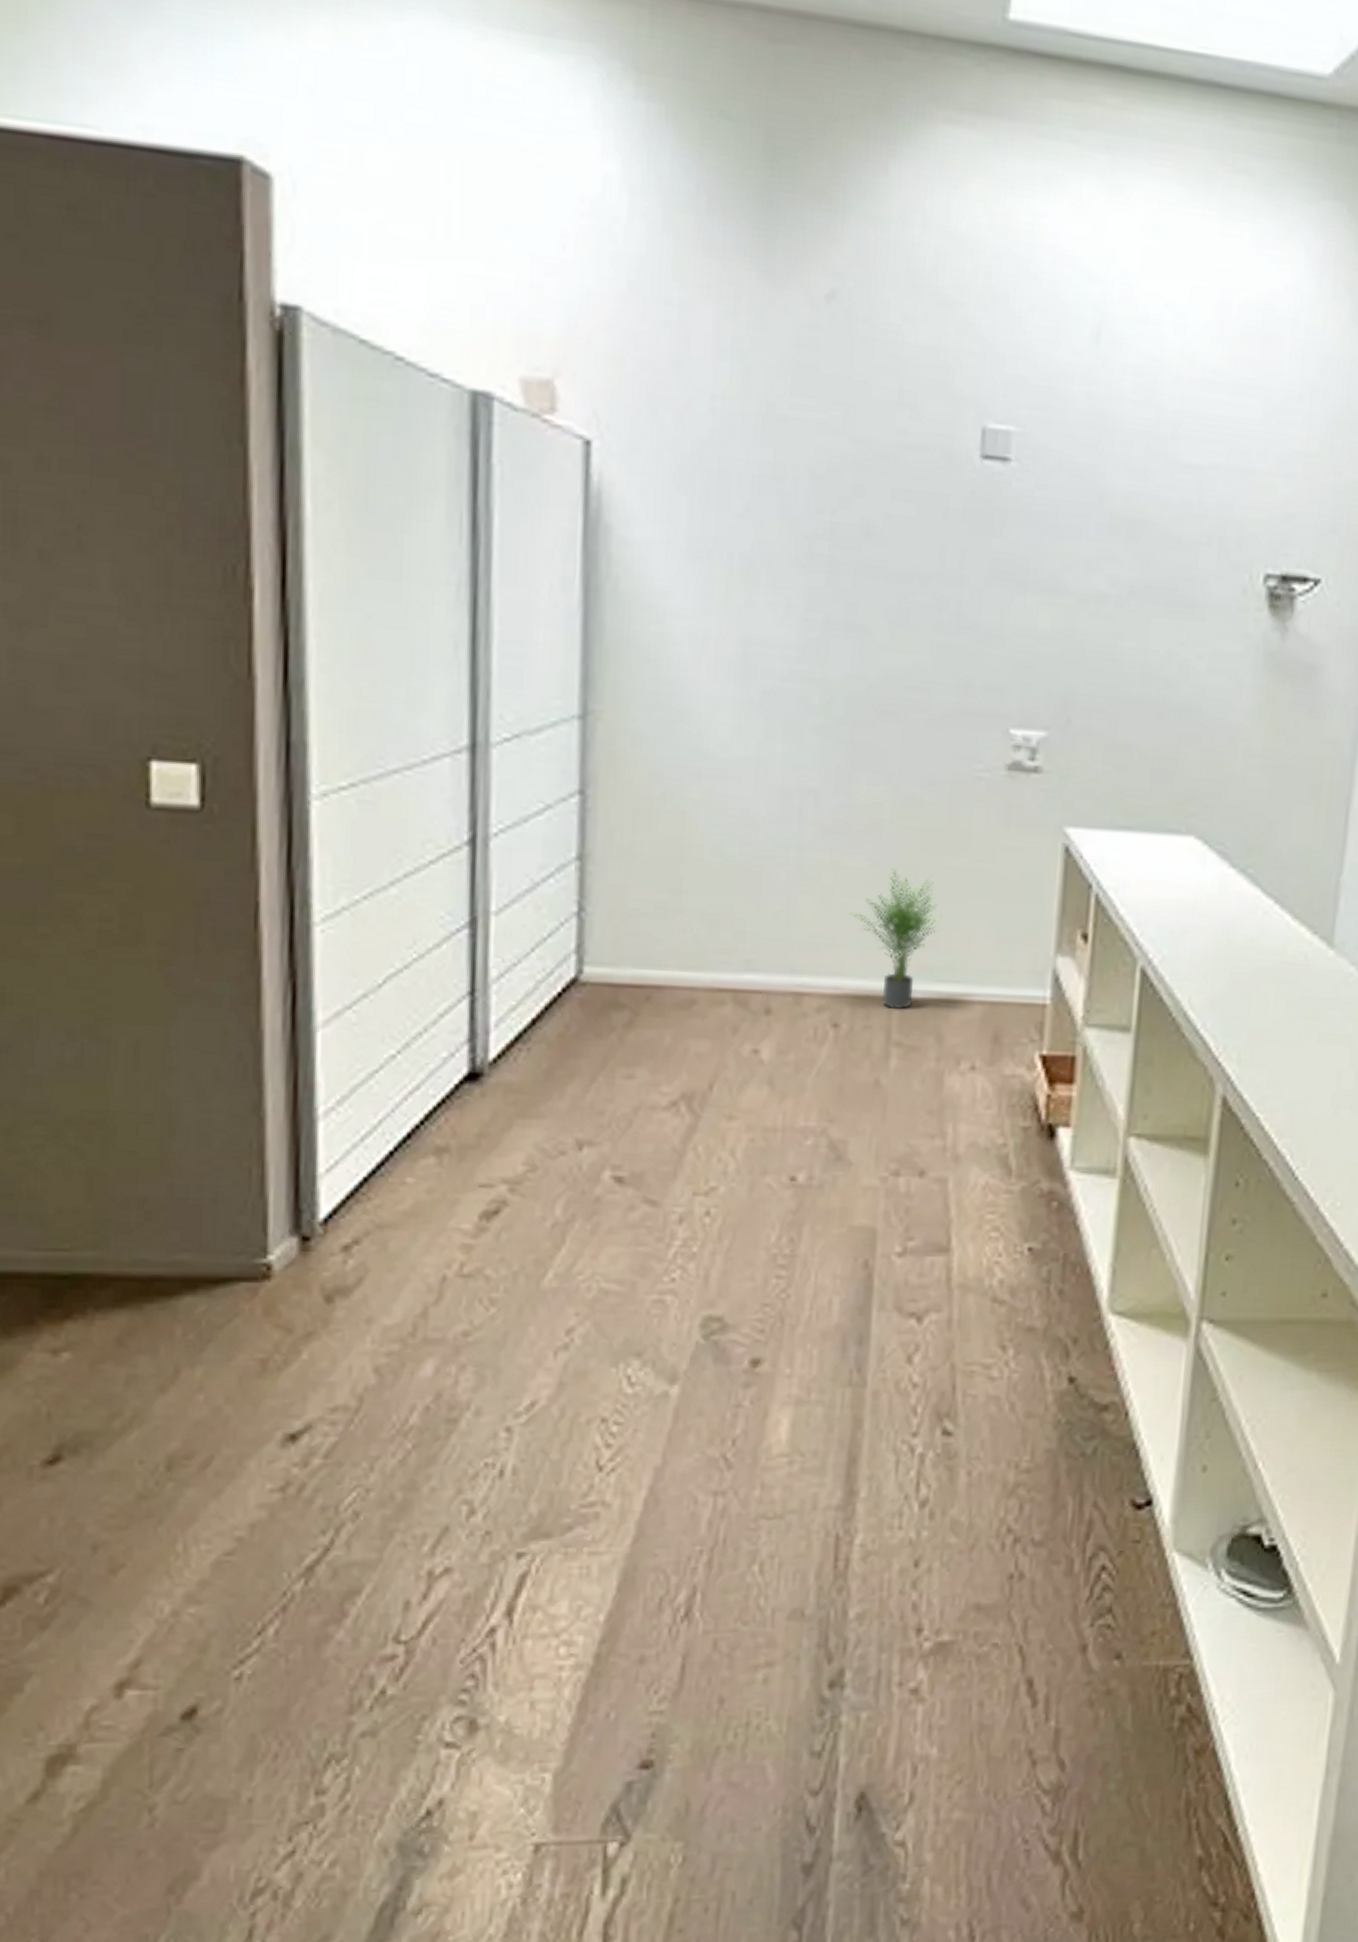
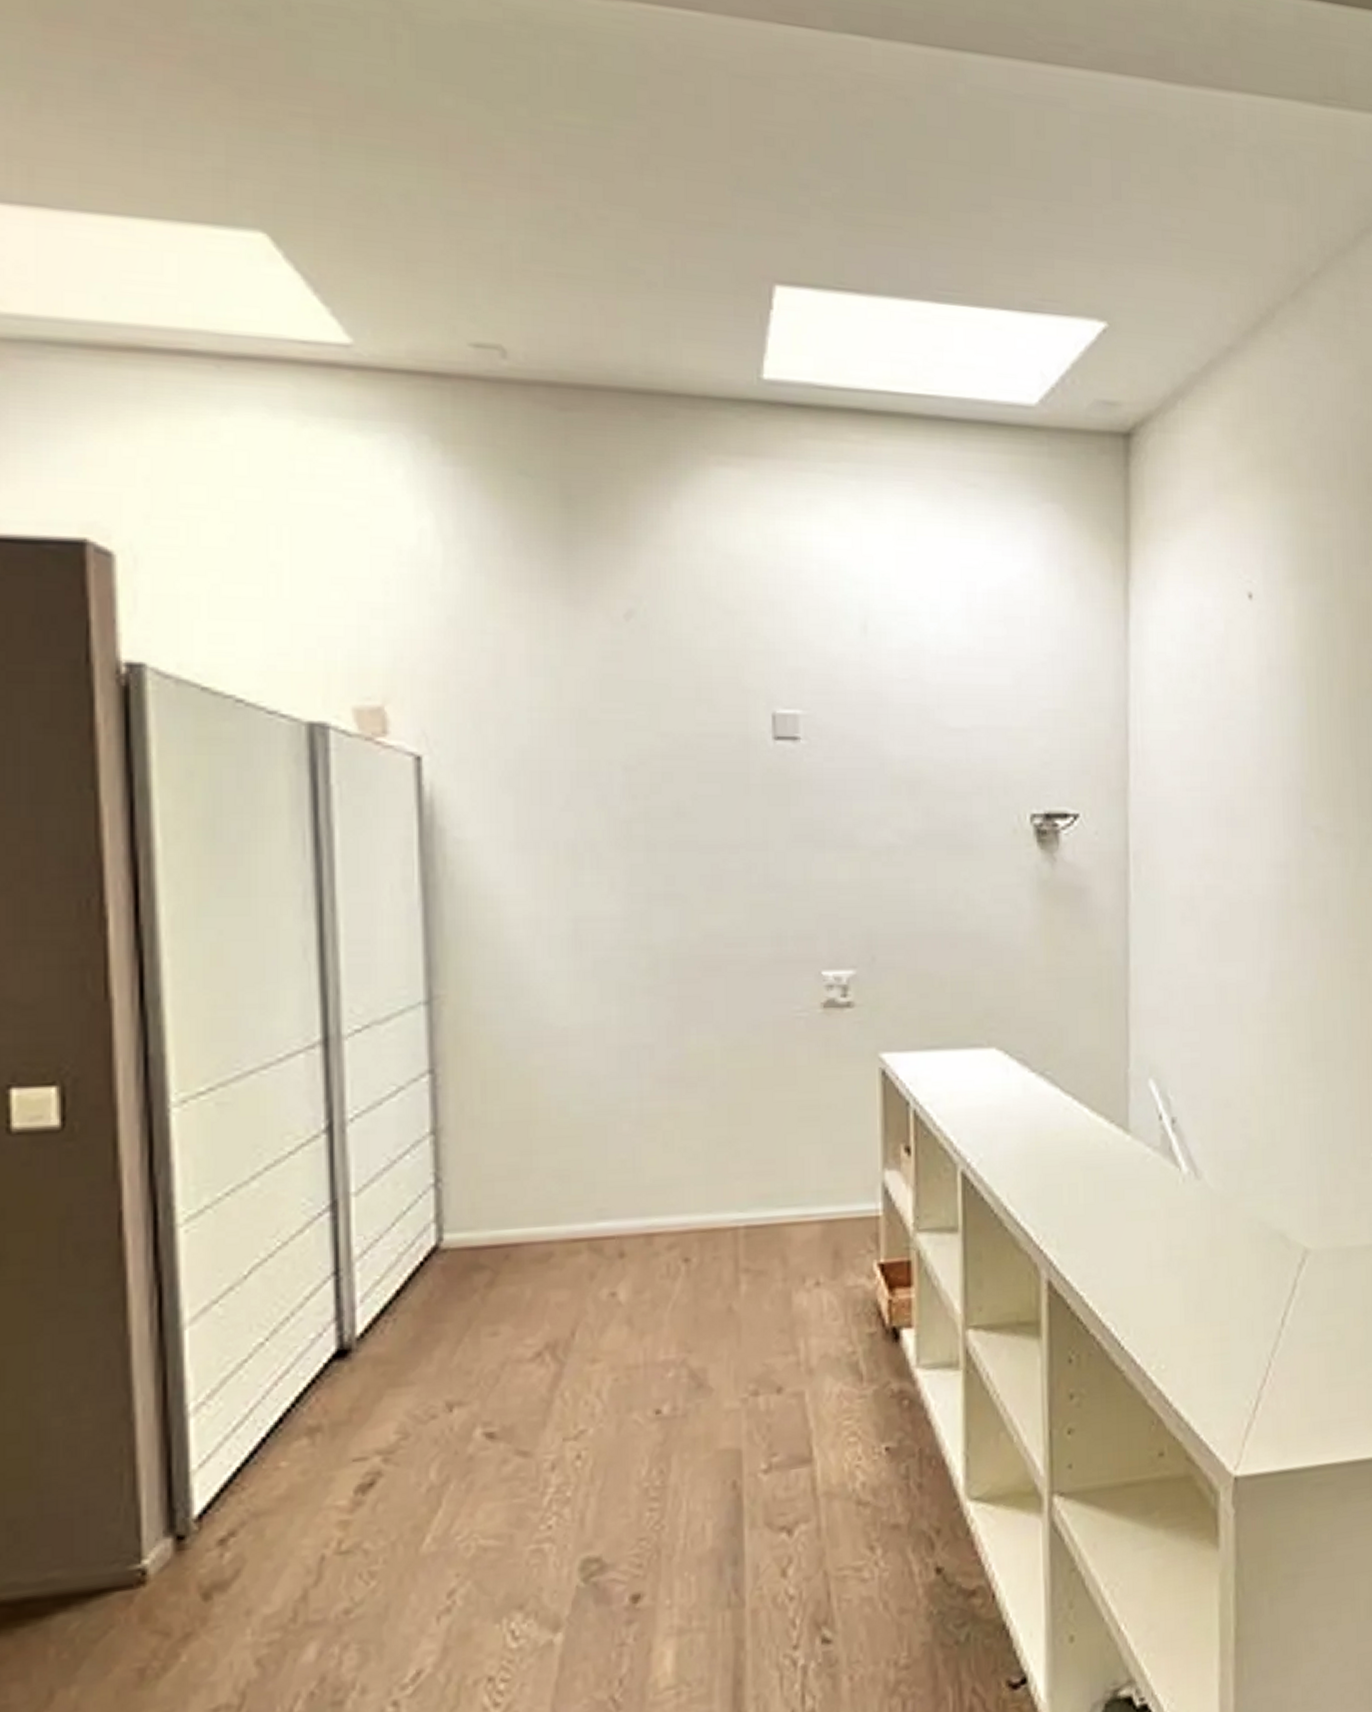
potted plant: present [848,868,943,1009] -> none [690,1108,777,1238]

